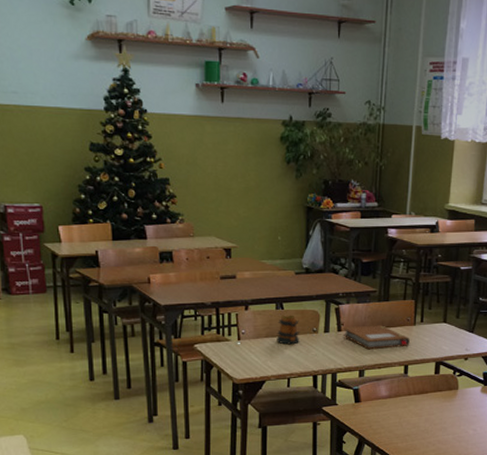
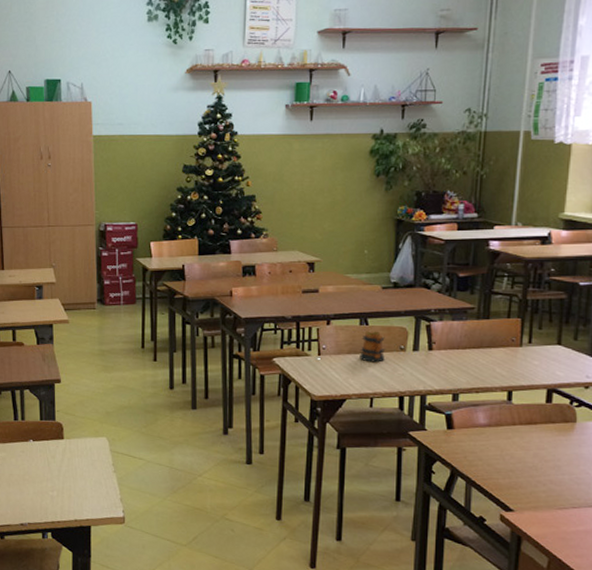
notebook: present [343,325,410,349] -> none [434,345,515,371]

